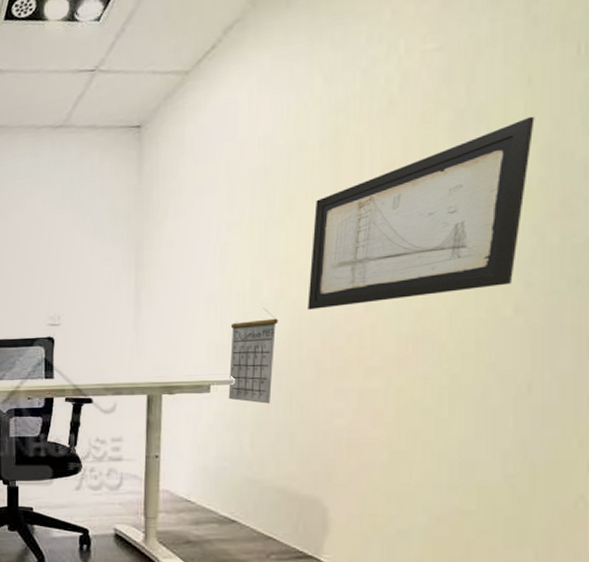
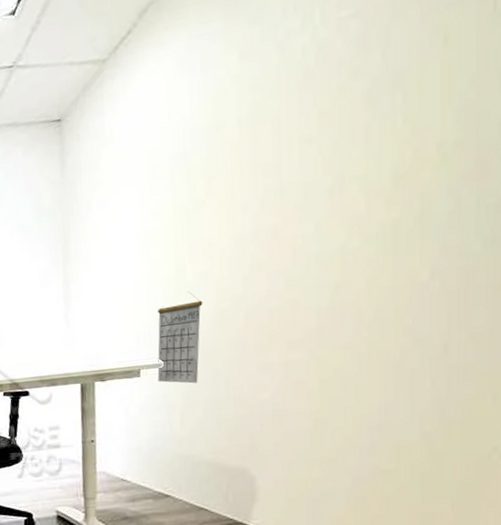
wall art: present [308,116,535,310] -> none [230,77,451,290]

